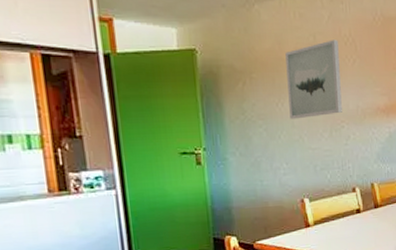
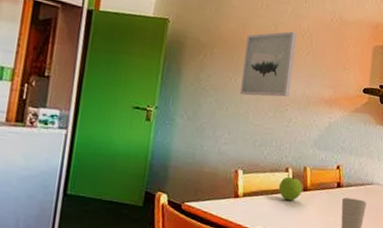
apple: none [348,196,374,221] -> present [278,176,303,201]

